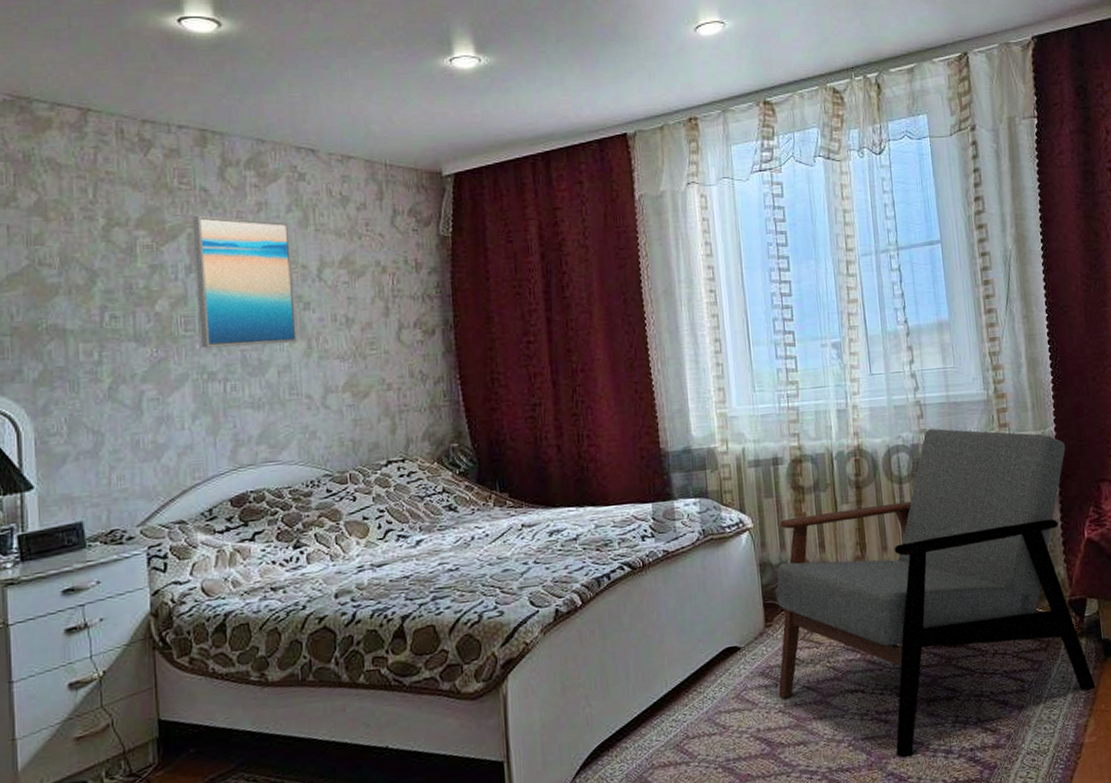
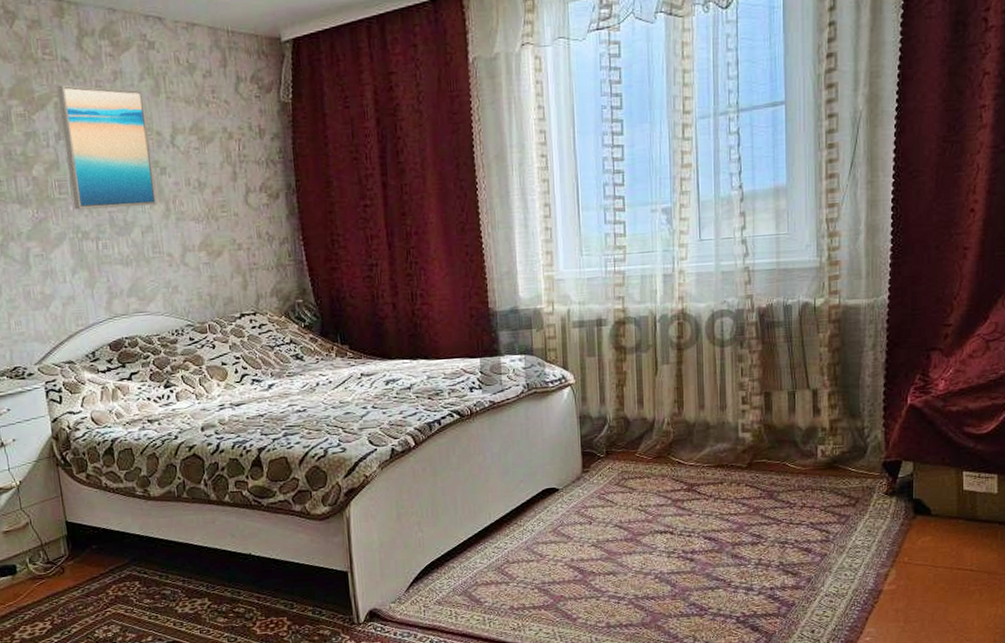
armchair: present [776,428,1096,759] -> none [592,294,901,592]

